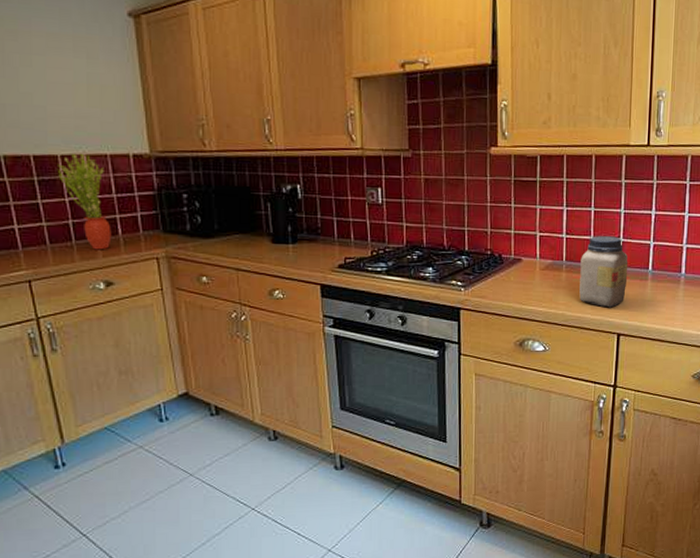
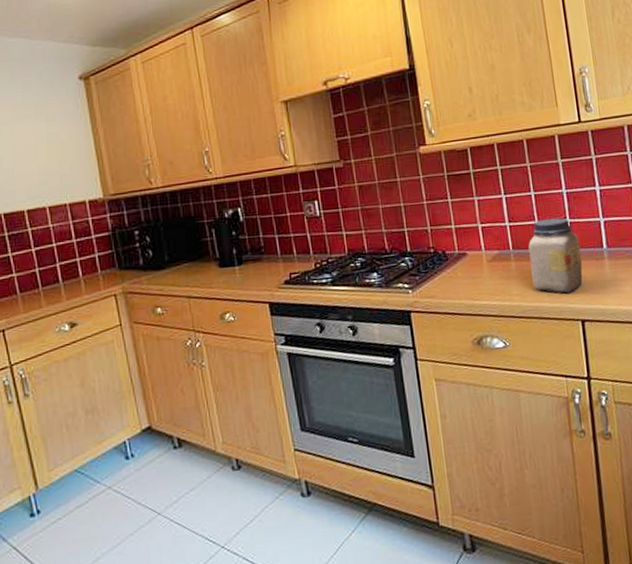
potted plant: present [57,153,112,250] -> none [24,206,74,294]

